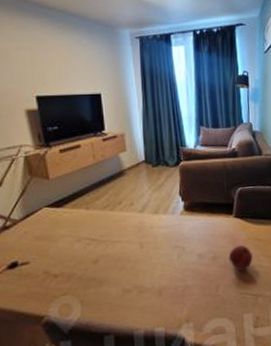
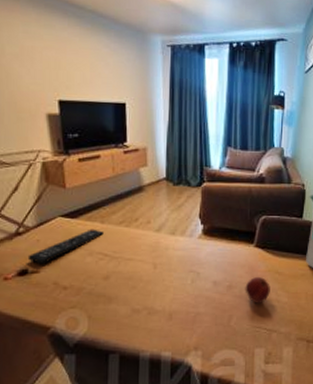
remote control: none [16,215,89,256] -> present [27,229,104,265]

